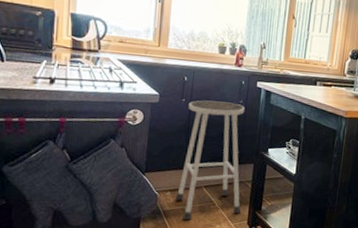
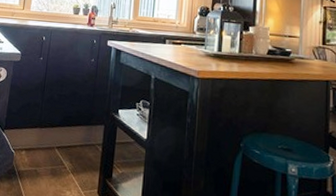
stool: present [175,100,245,221] -> none [29,59,97,184]

